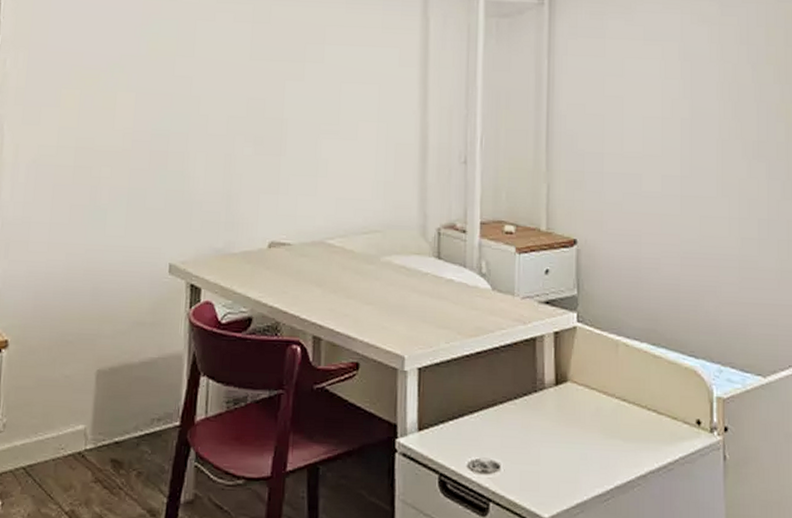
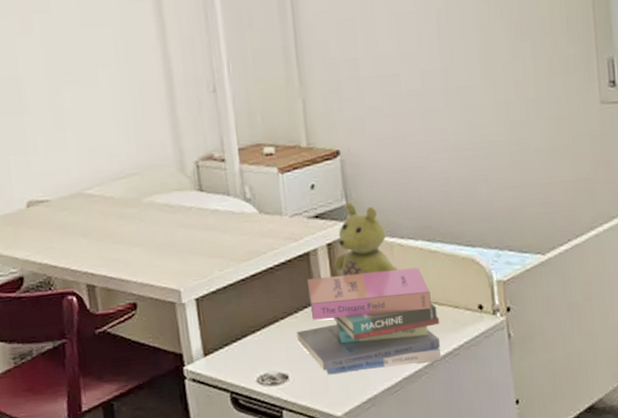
books: none [514,365,657,474] -> present [297,267,441,374]
stuffed bear: none [559,292,622,371] -> present [334,202,399,276]

